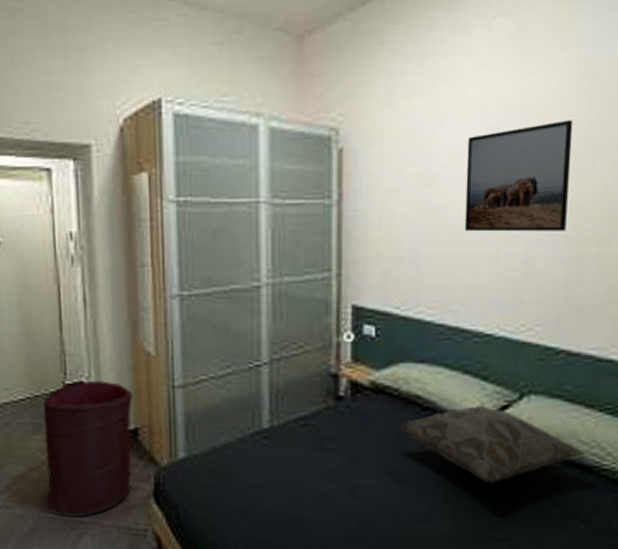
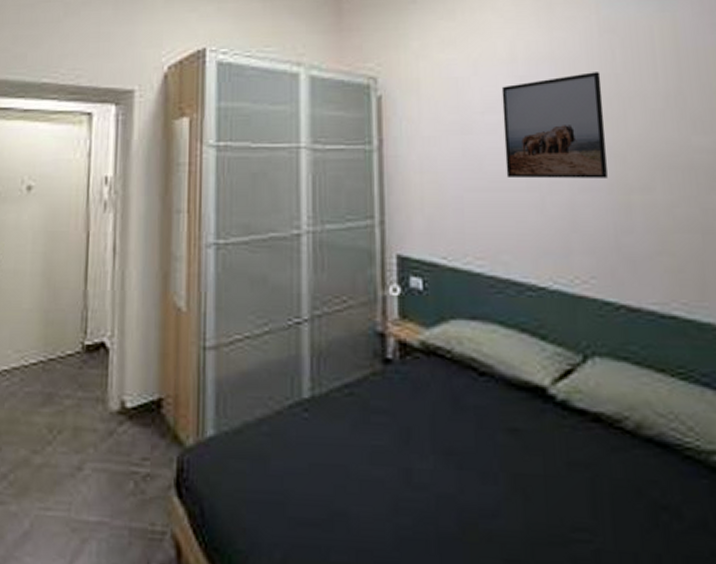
laundry hamper: present [43,380,133,518] -> none [48,340,159,517]
decorative pillow: present [398,405,586,483] -> none [453,369,665,467]

